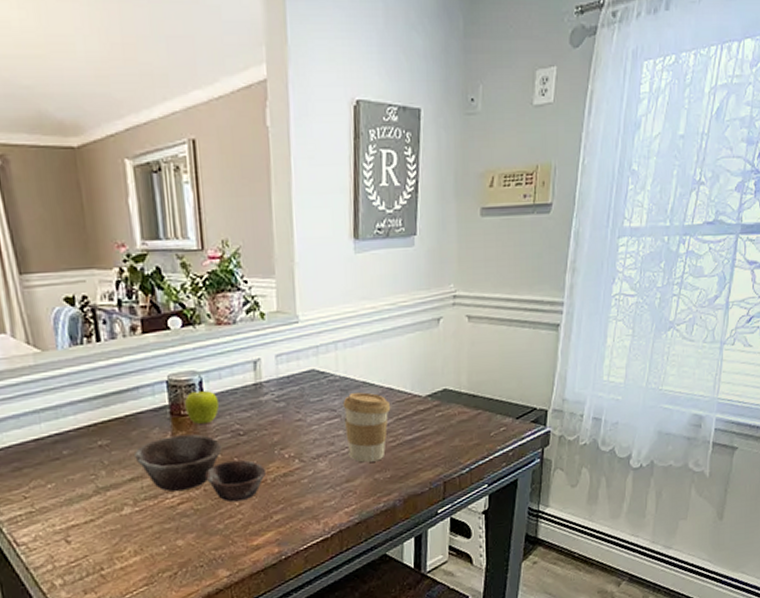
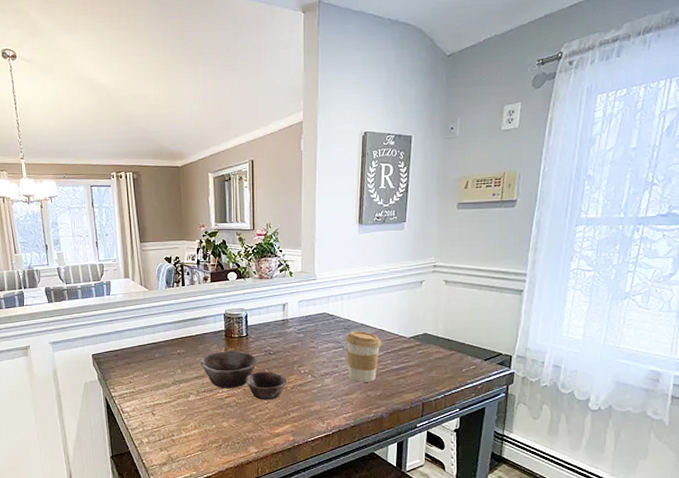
fruit: present [185,390,219,425] -> none [235,321,257,345]

